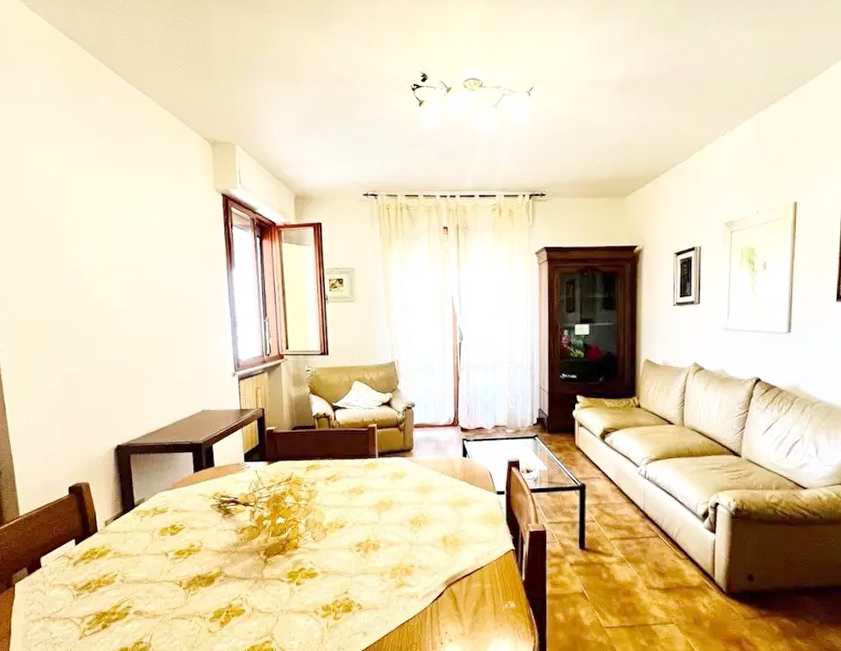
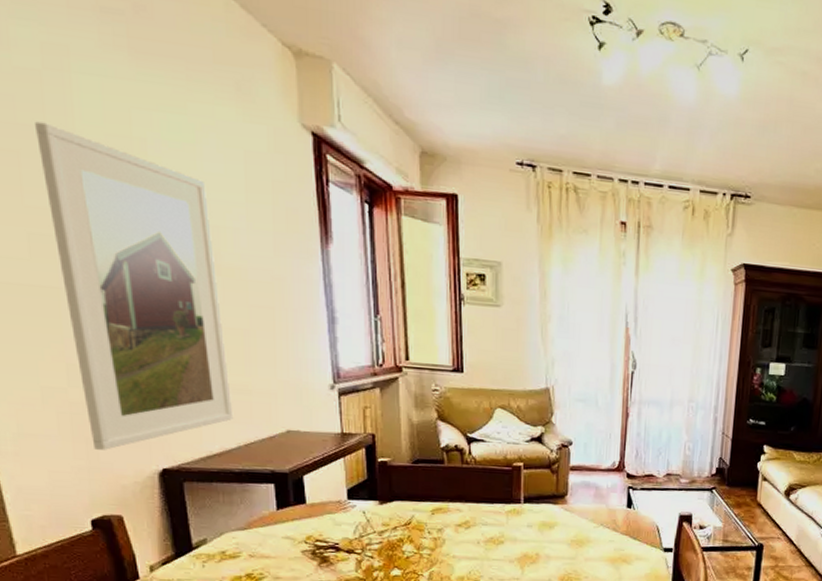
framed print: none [52,212,166,434] -> present [35,121,234,450]

